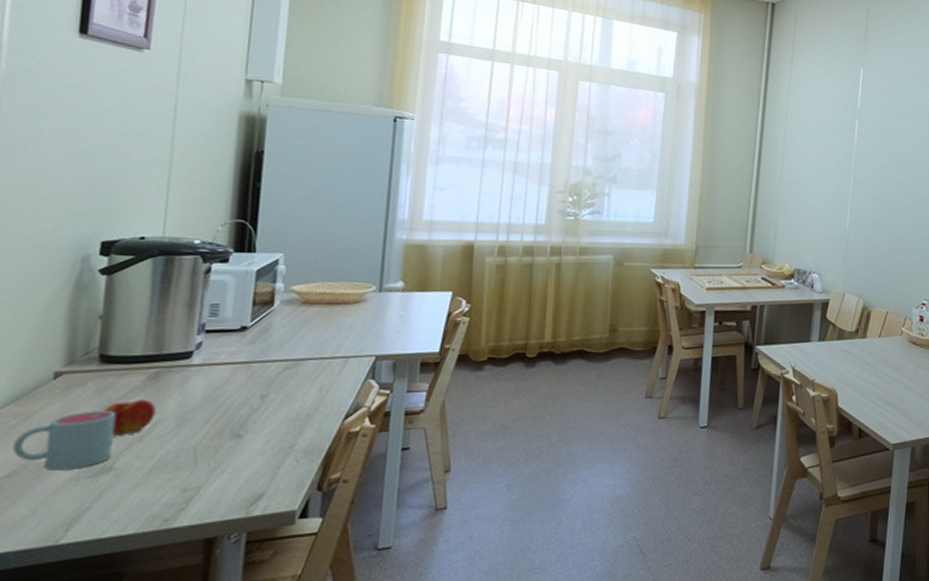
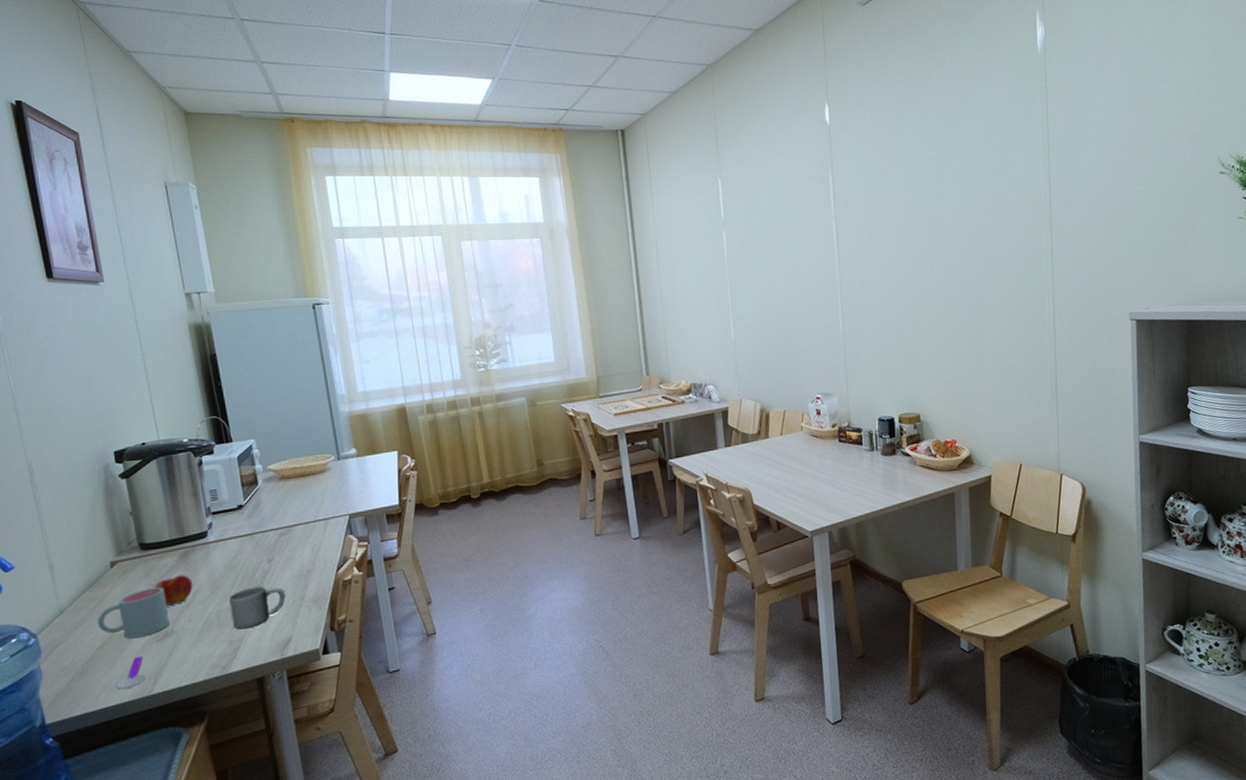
spoon: none [11,493,61,534] -> present [116,655,147,690]
mug: none [193,425,272,476] -> present [229,586,286,630]

